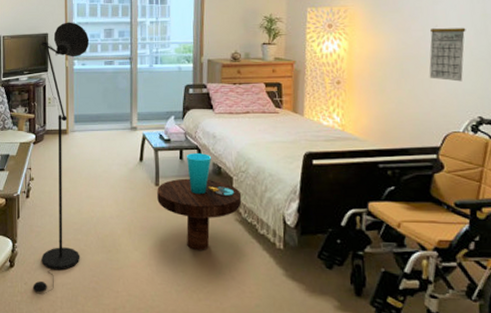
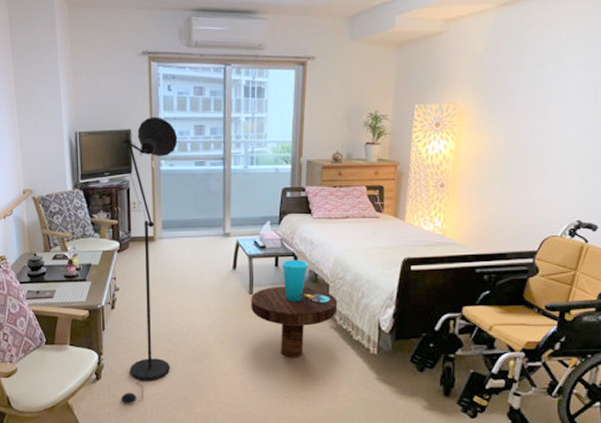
calendar: present [429,27,466,82] -> none [533,127,575,185]

